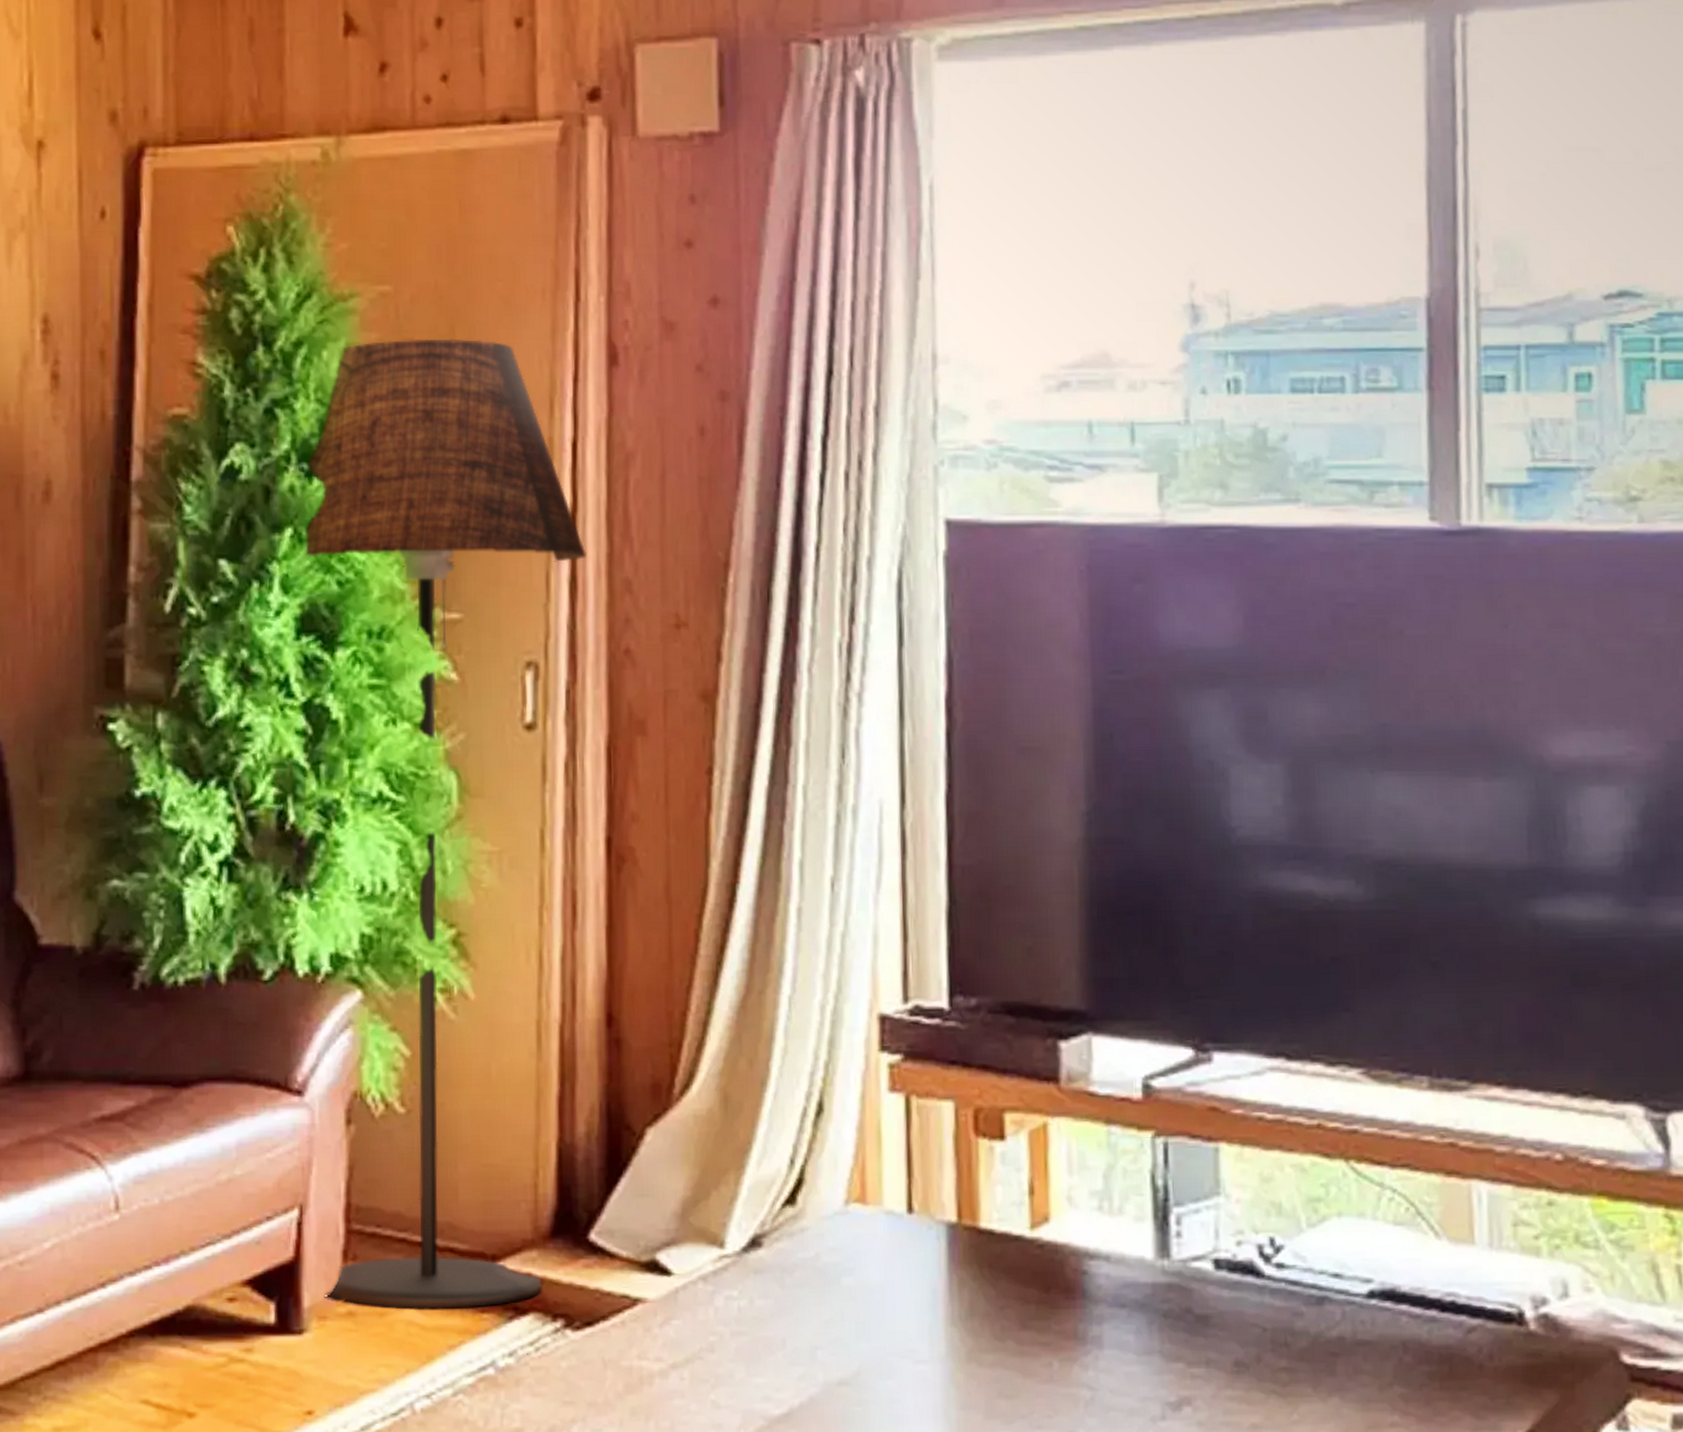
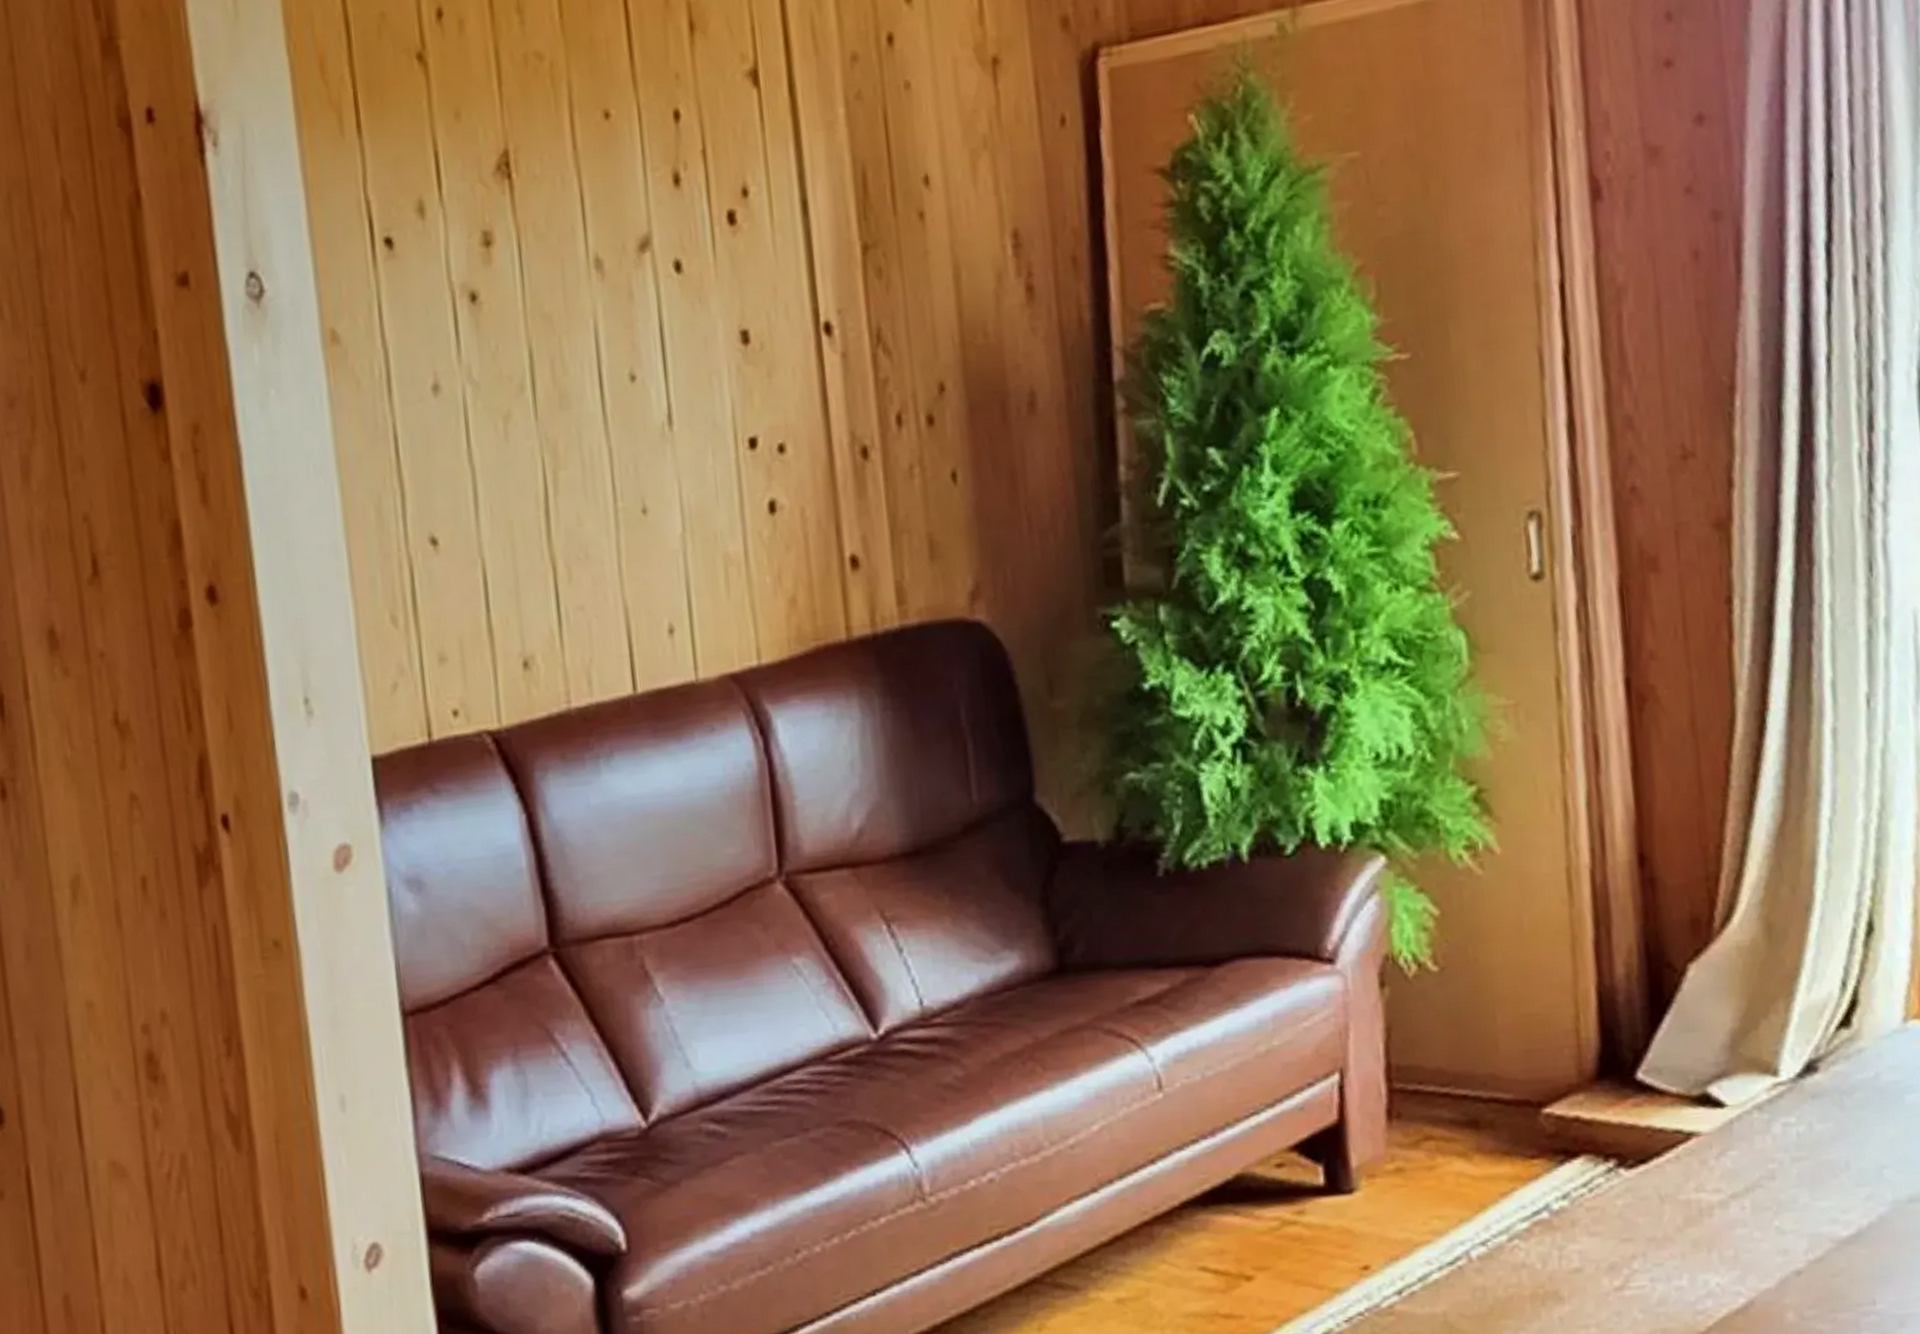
floor lamp: present [304,338,586,1309] -> none [1288,192,1592,1162]

